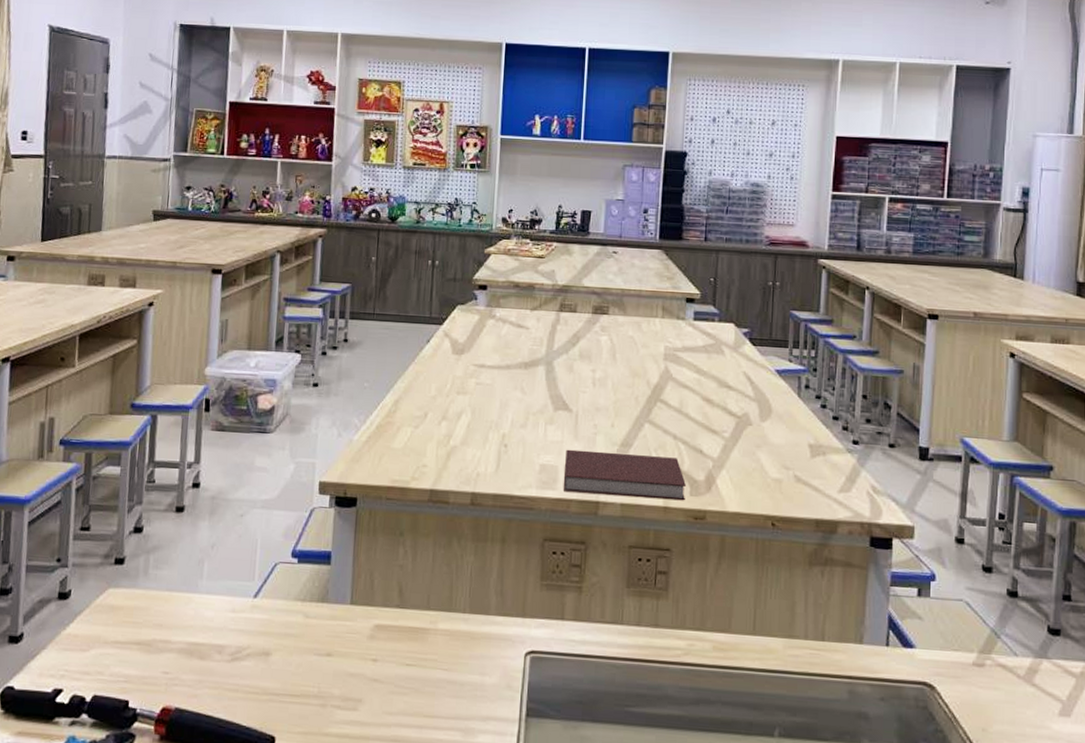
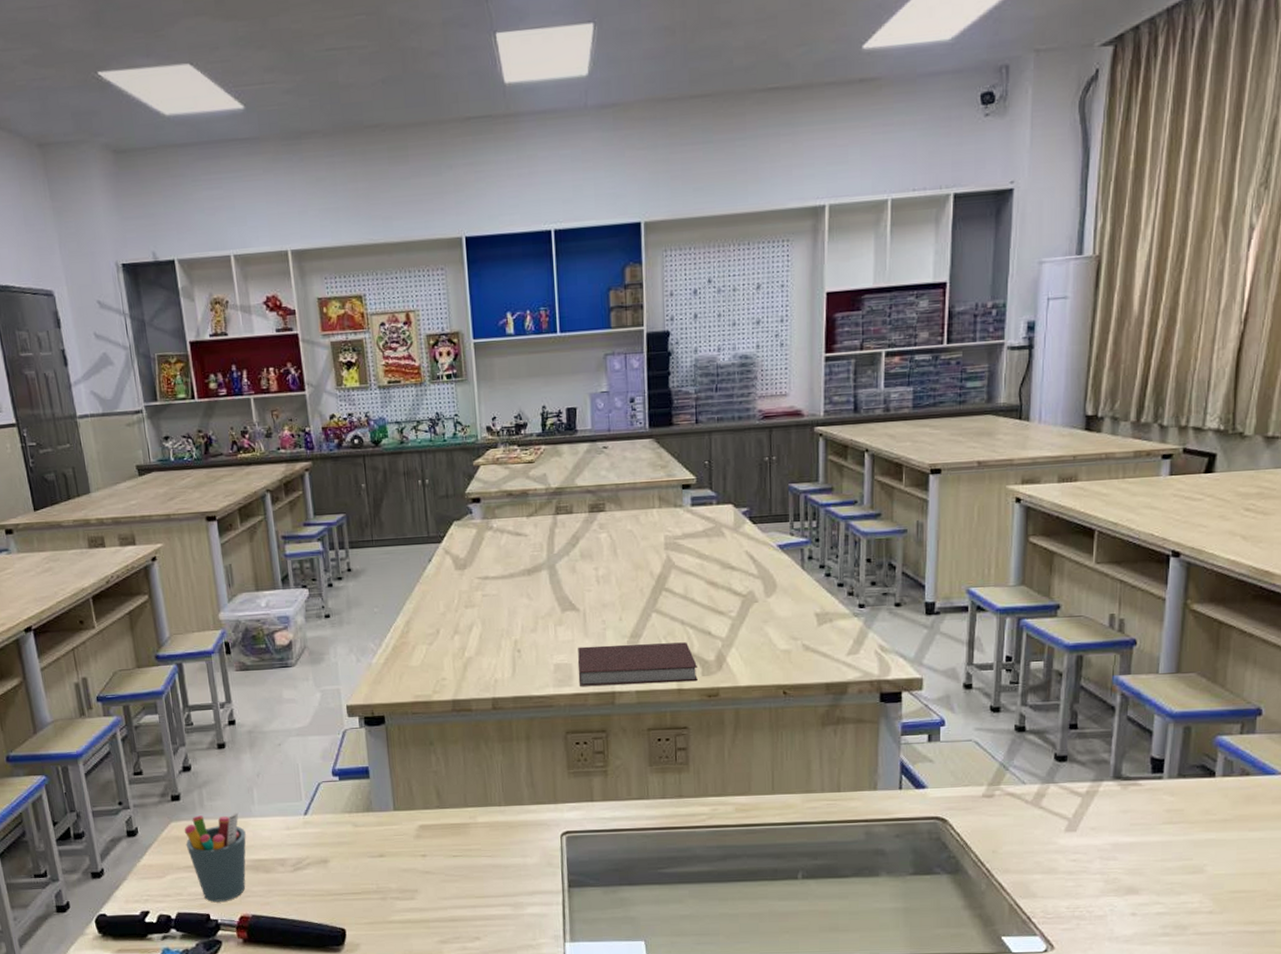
pen holder: none [119,584,187,688] -> present [184,811,246,902]

